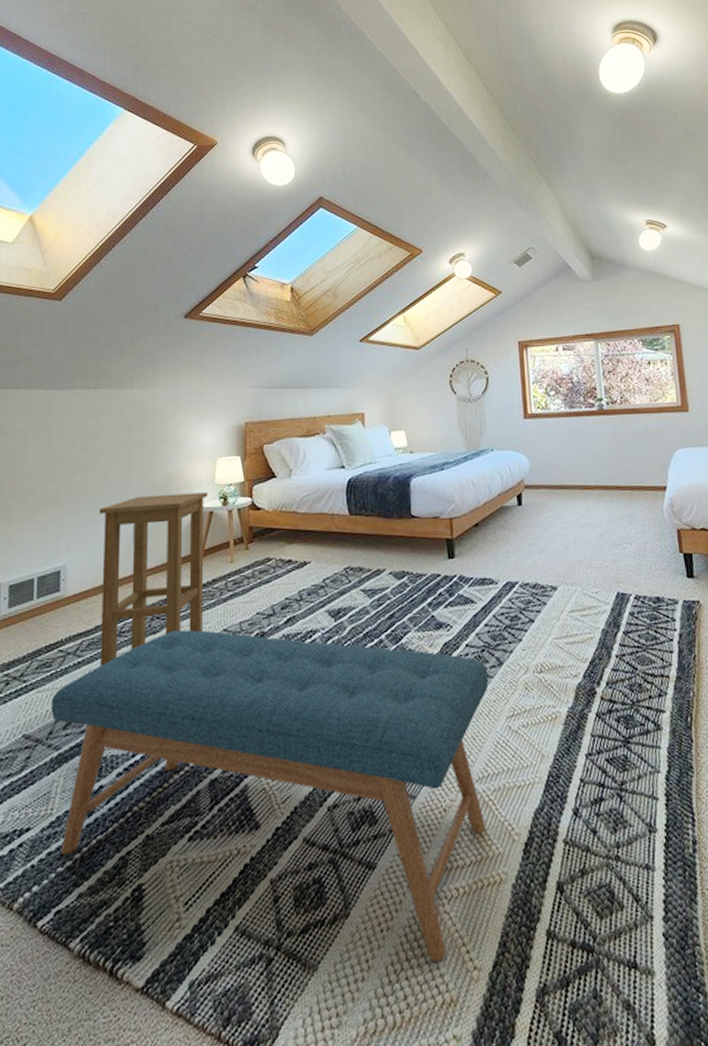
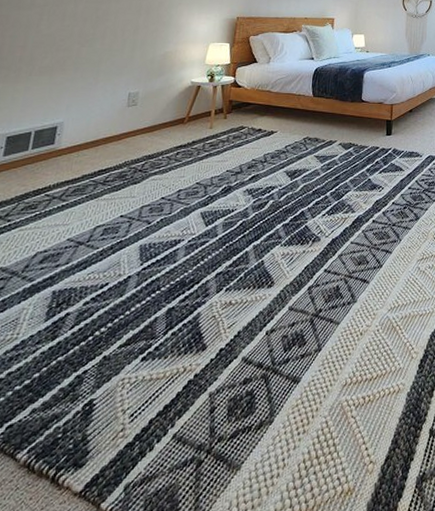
bench: present [51,629,489,962] -> none [20,182,407,458]
stool: present [99,492,208,666] -> none [82,69,199,210]

